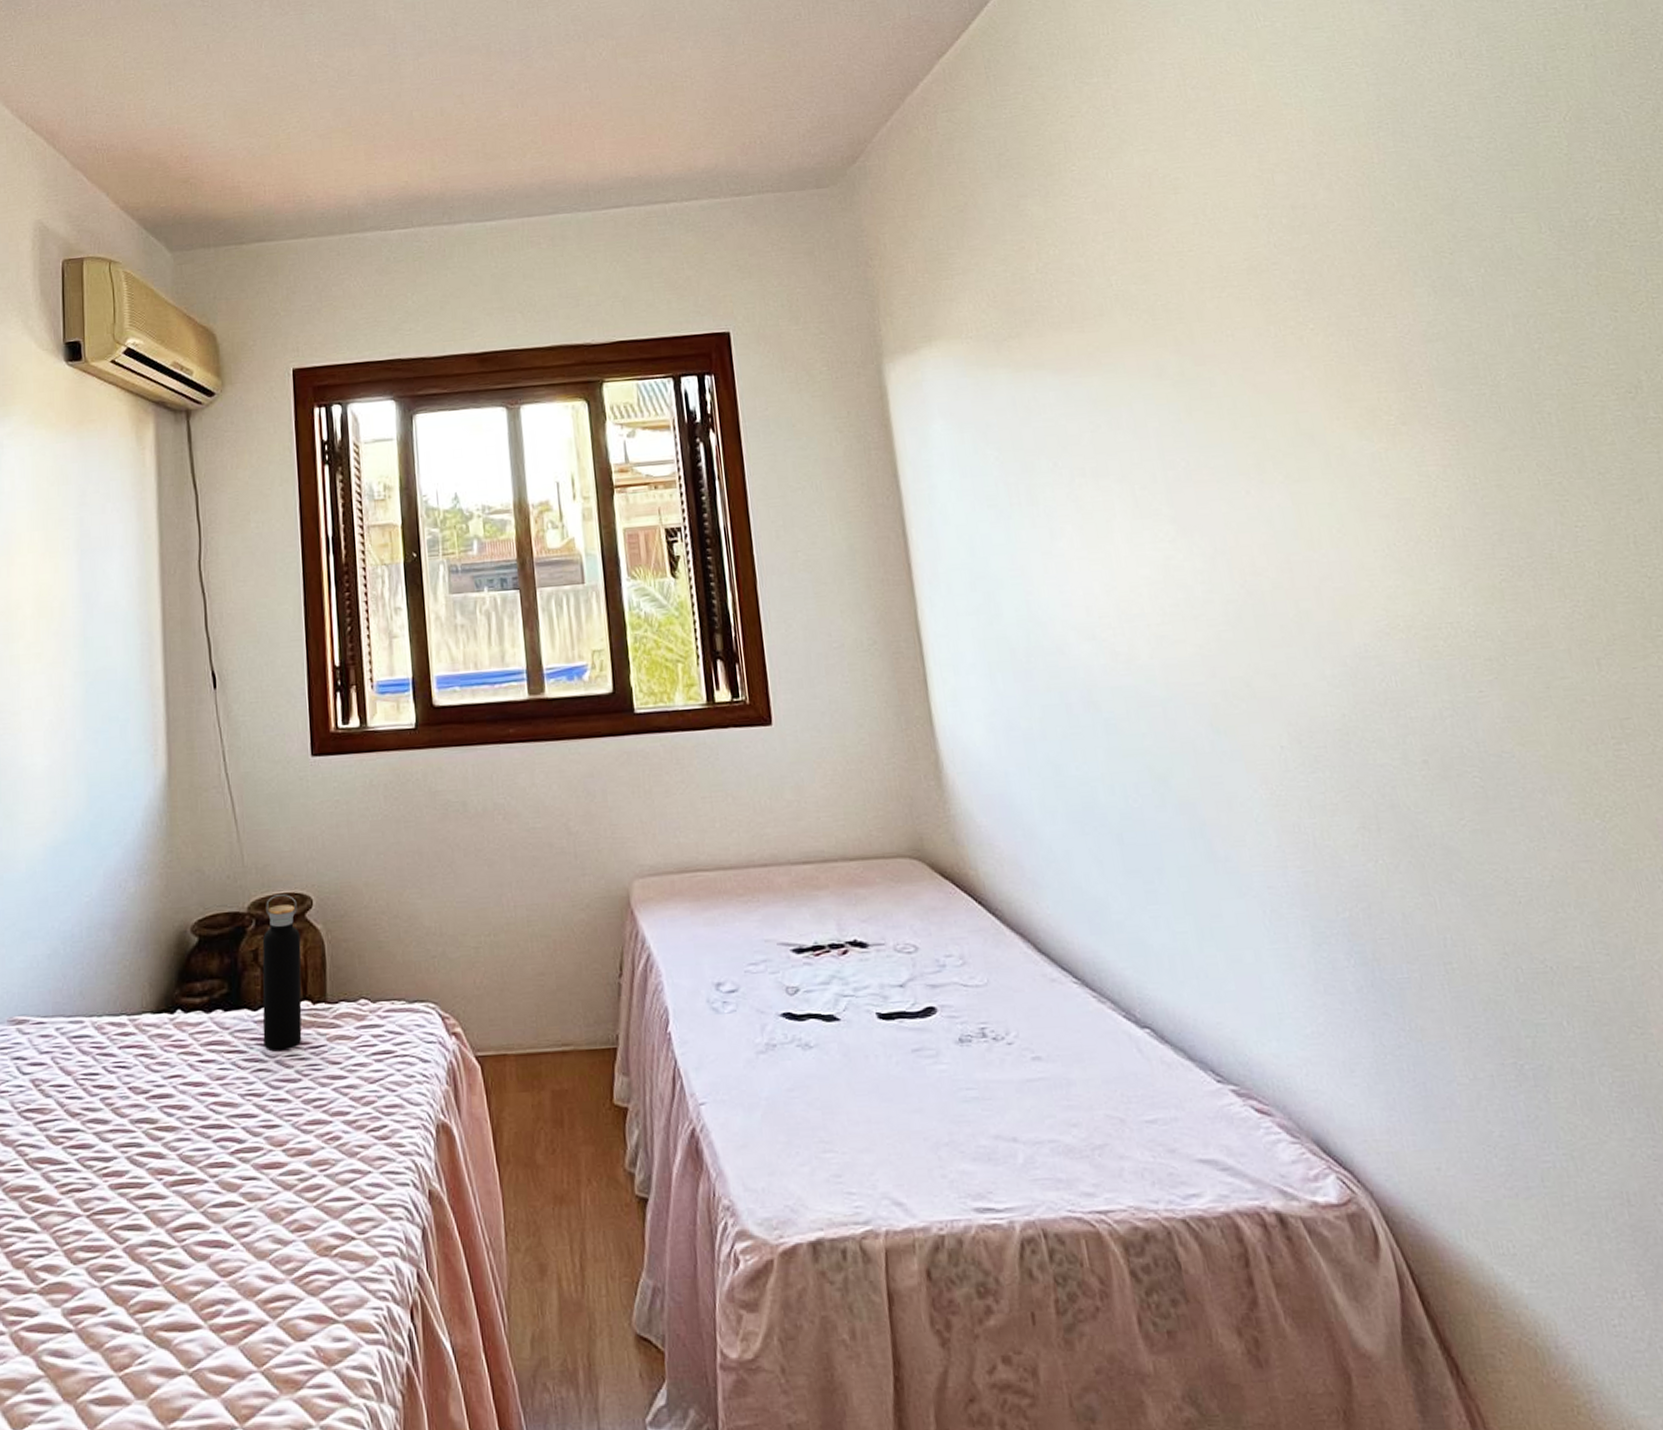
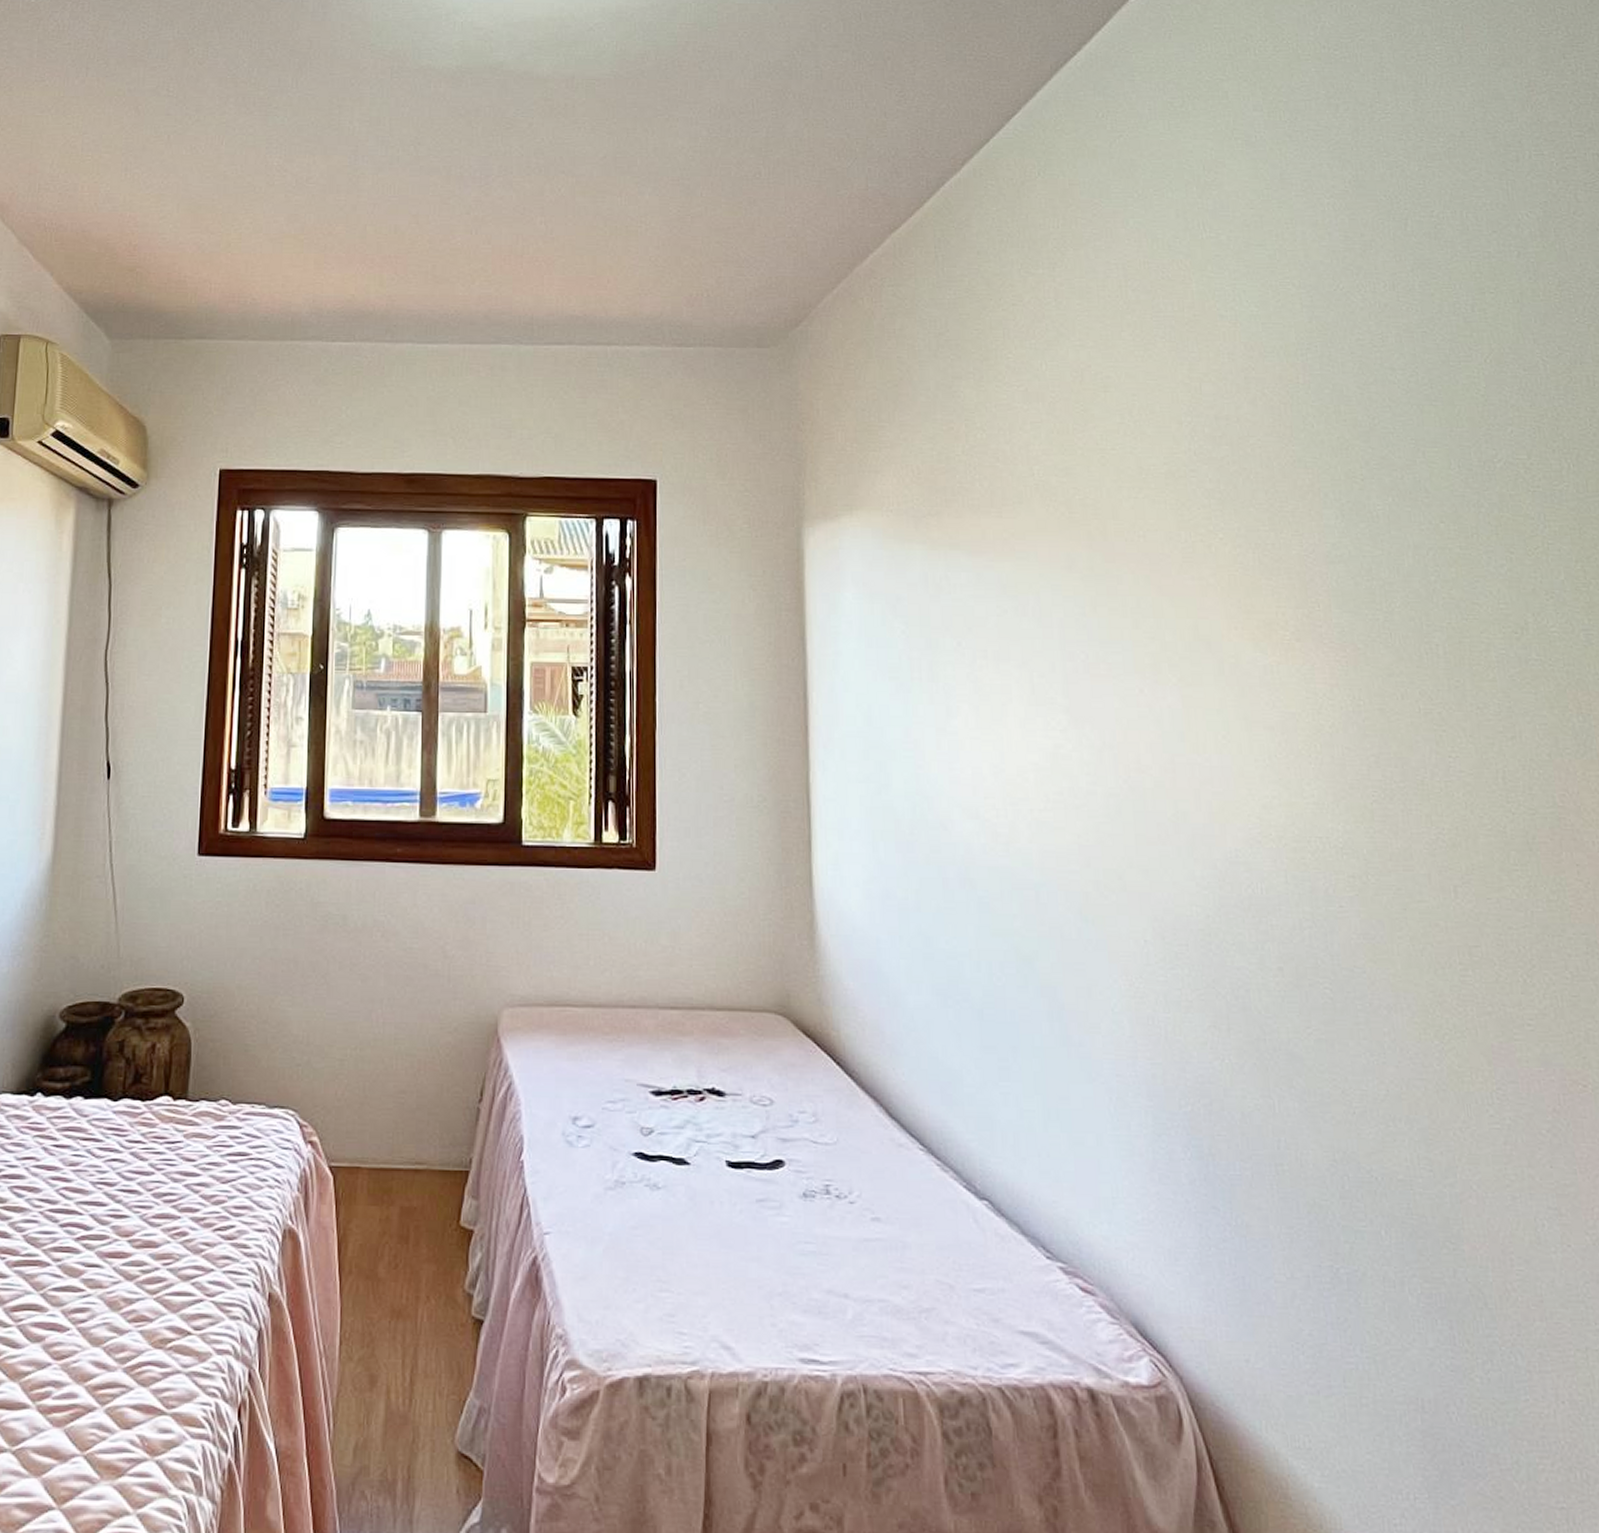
water bottle: present [262,894,302,1050] -> none [120,989,168,1142]

